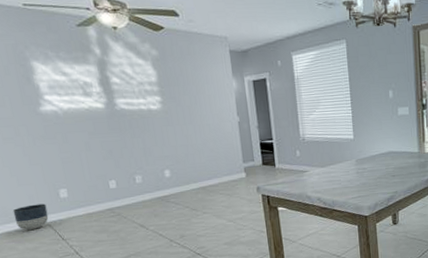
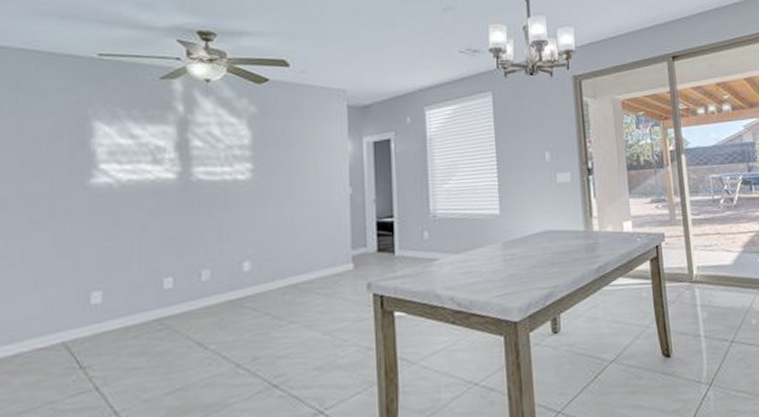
planter: present [12,203,49,230] -> none [17,313,68,355]

